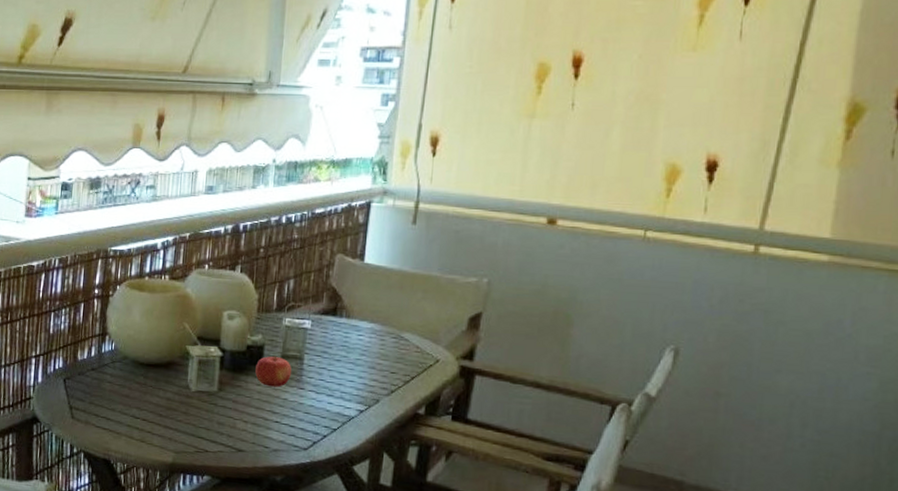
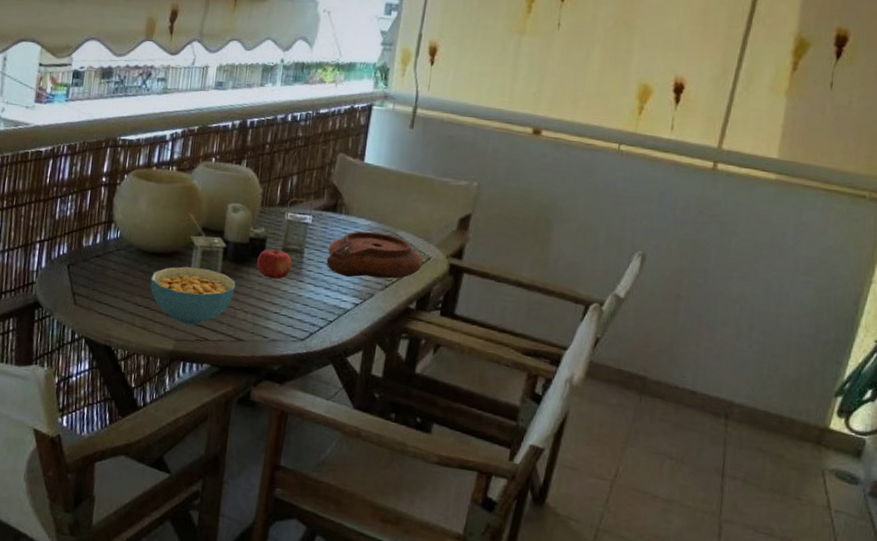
cereal bowl: none [147,377,234,436] -> present [150,266,236,325]
plate: none [327,334,432,384] -> present [326,231,424,279]

